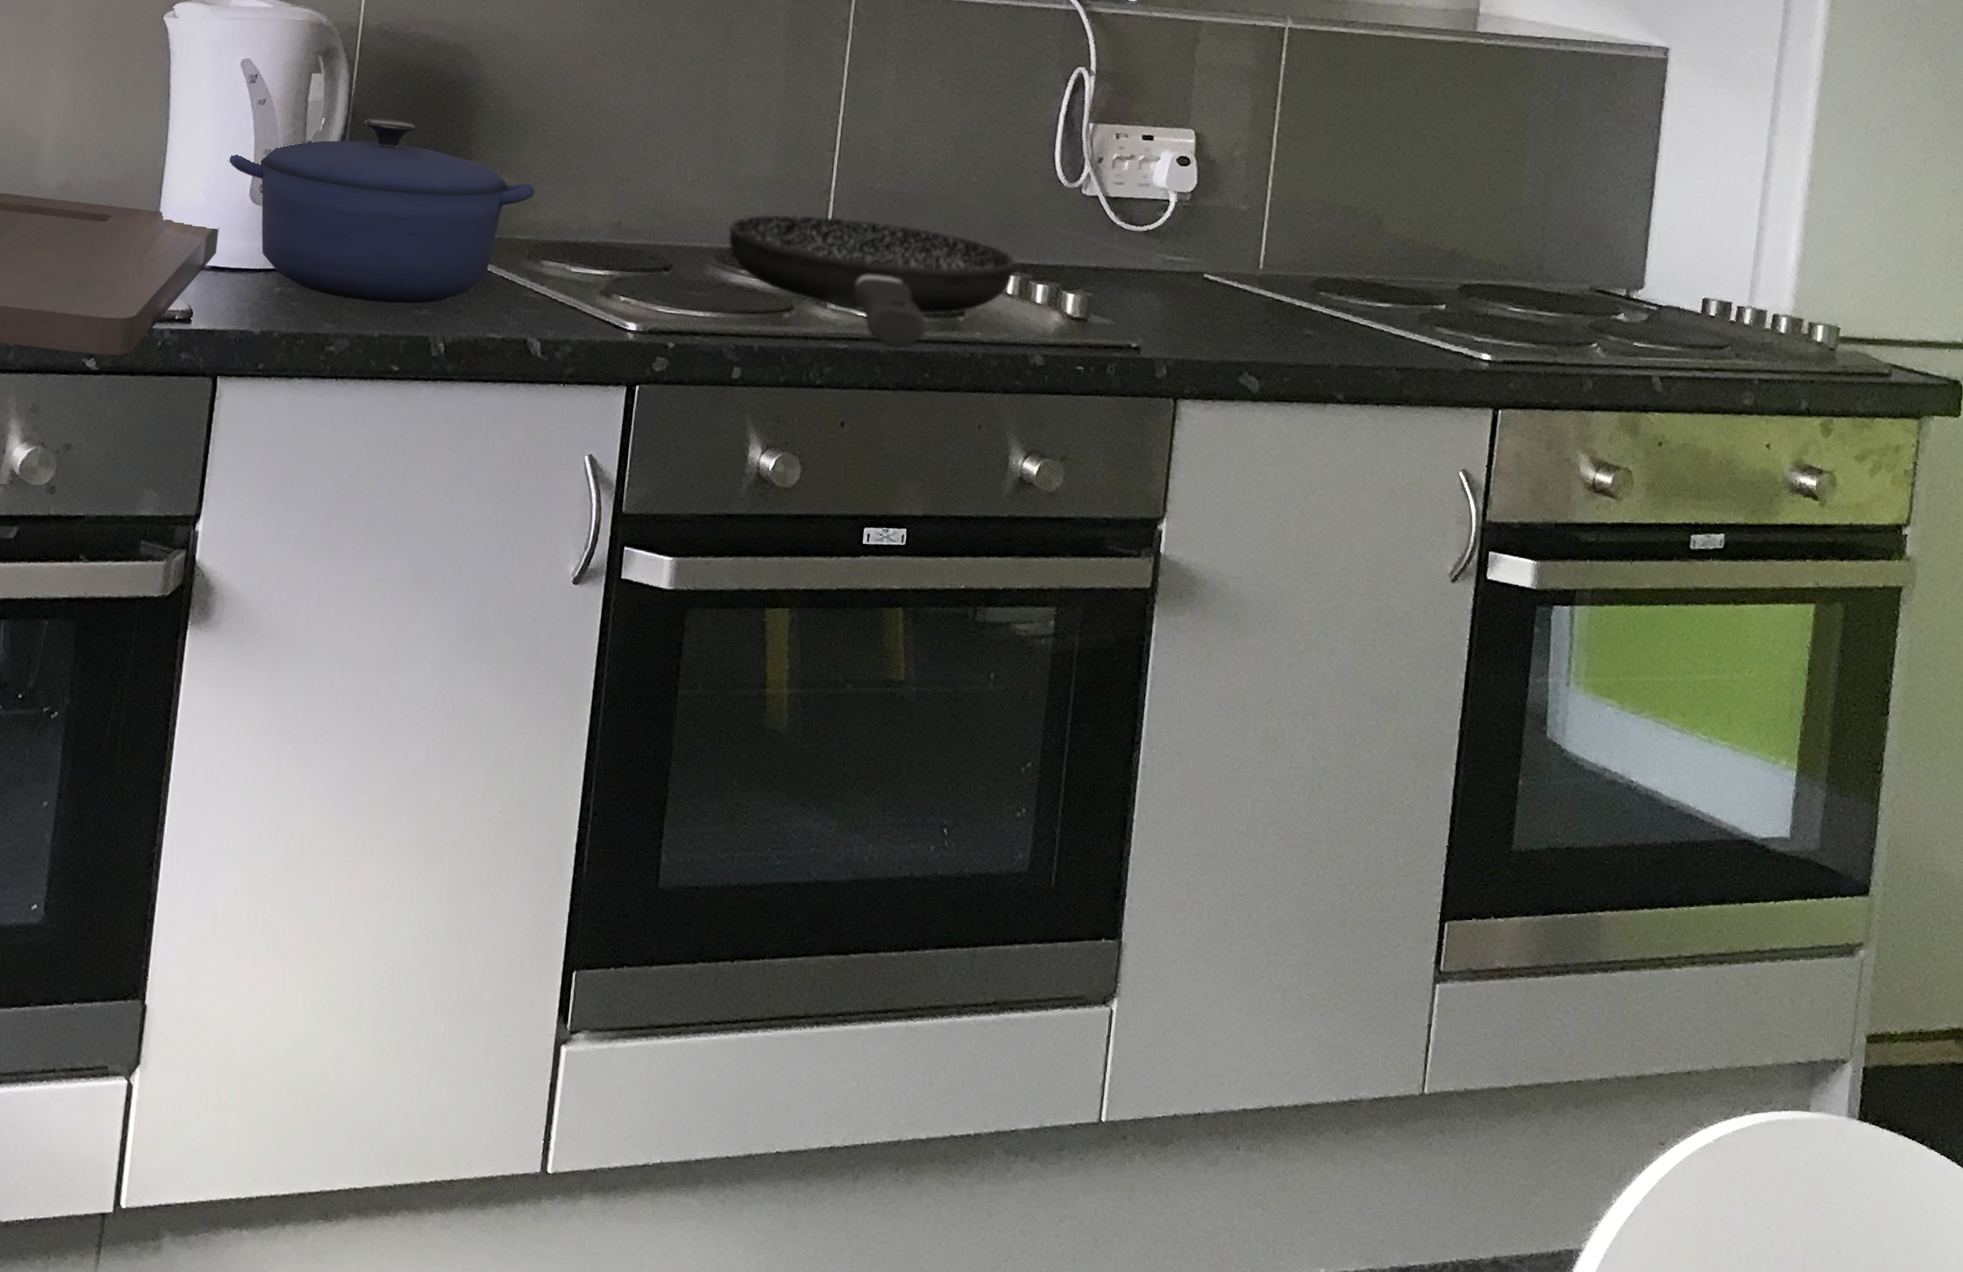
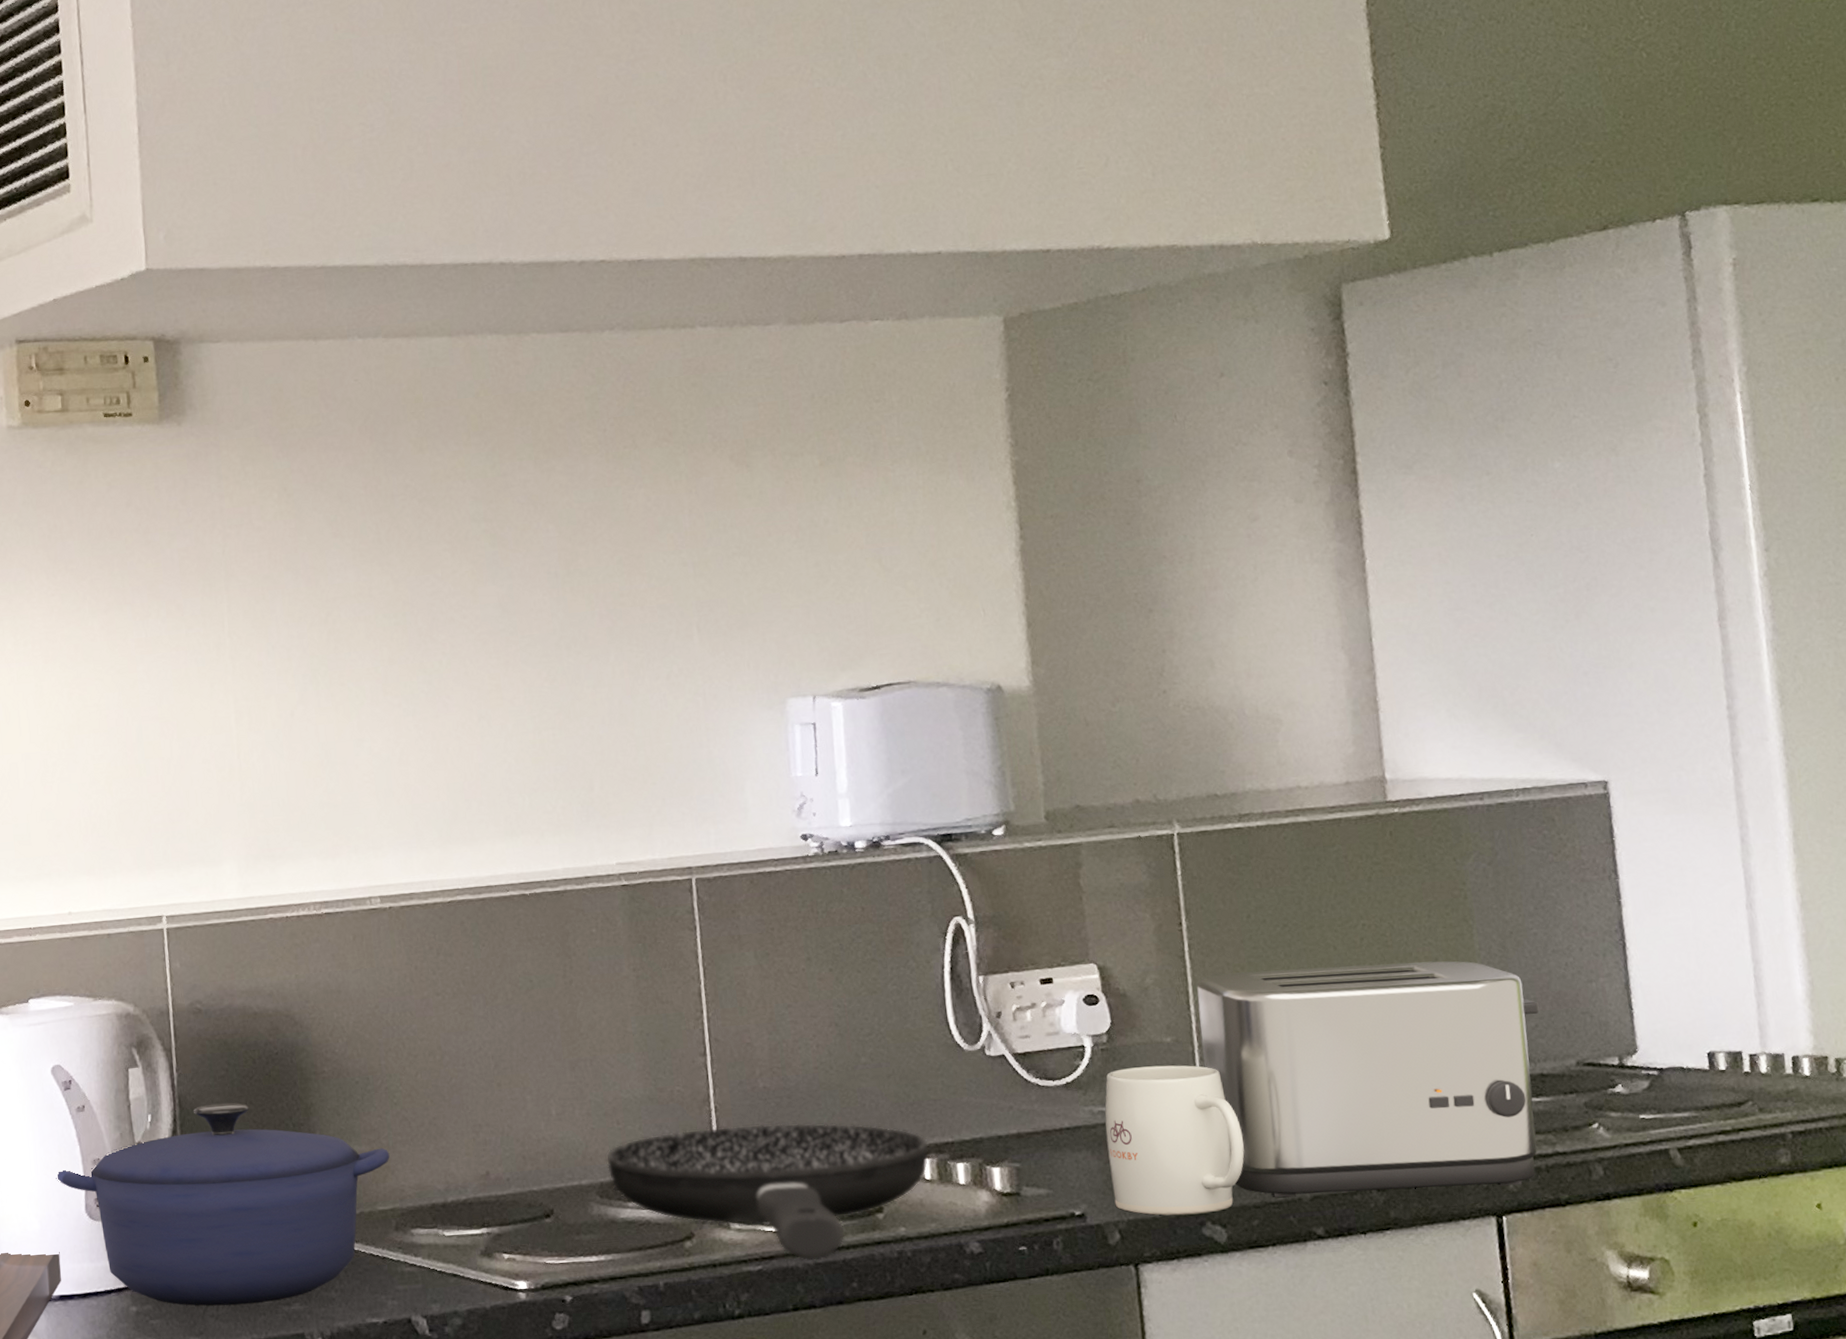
mug: none [1168,226,1291,365] -> present [1104,1065,1245,1216]
toaster: none [1270,157,1568,386] -> present [1197,961,1540,1197]

